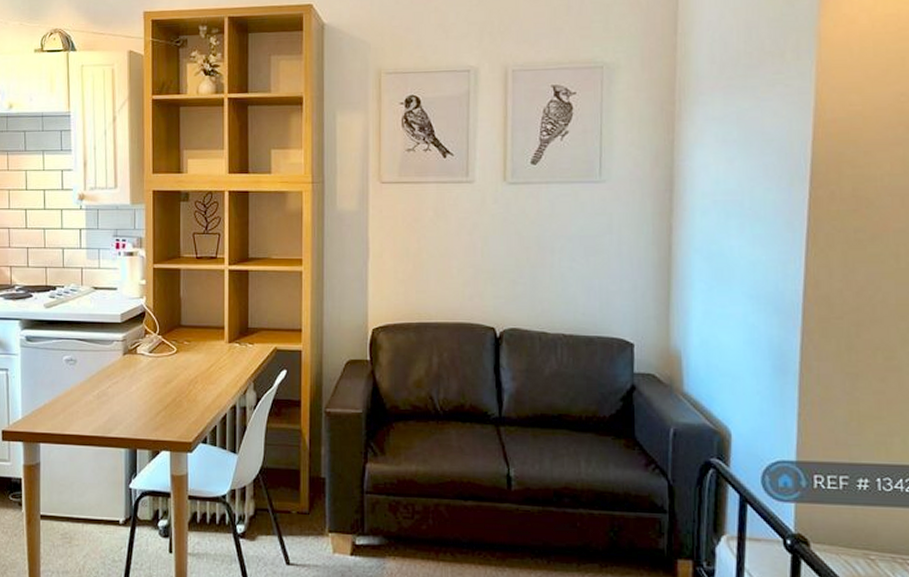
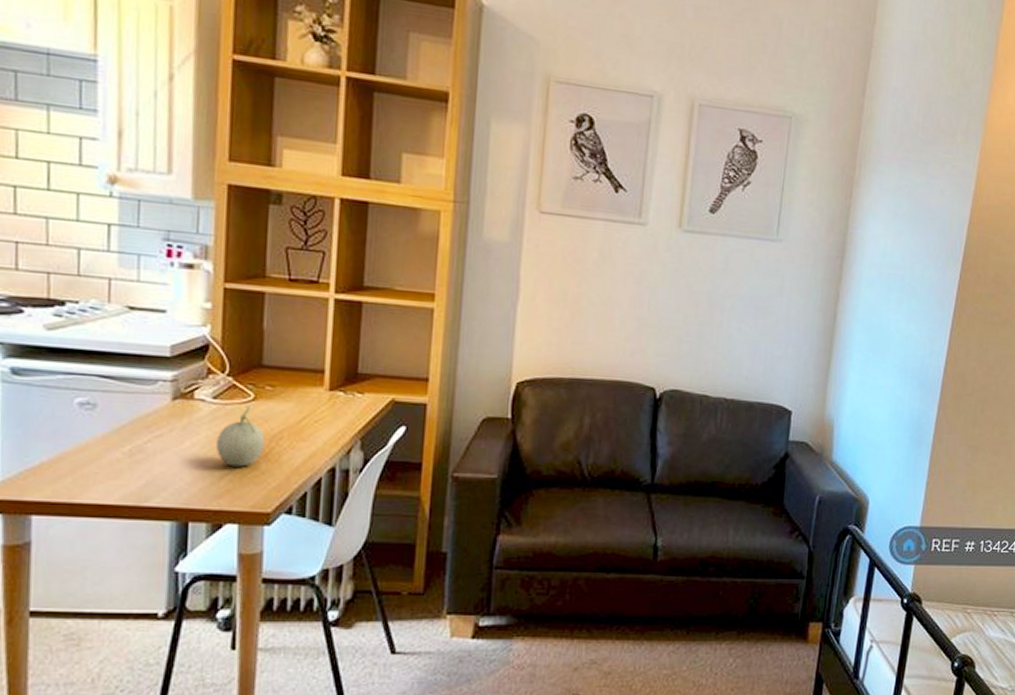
fruit: none [152,356,185,406] -> present [215,405,265,467]

